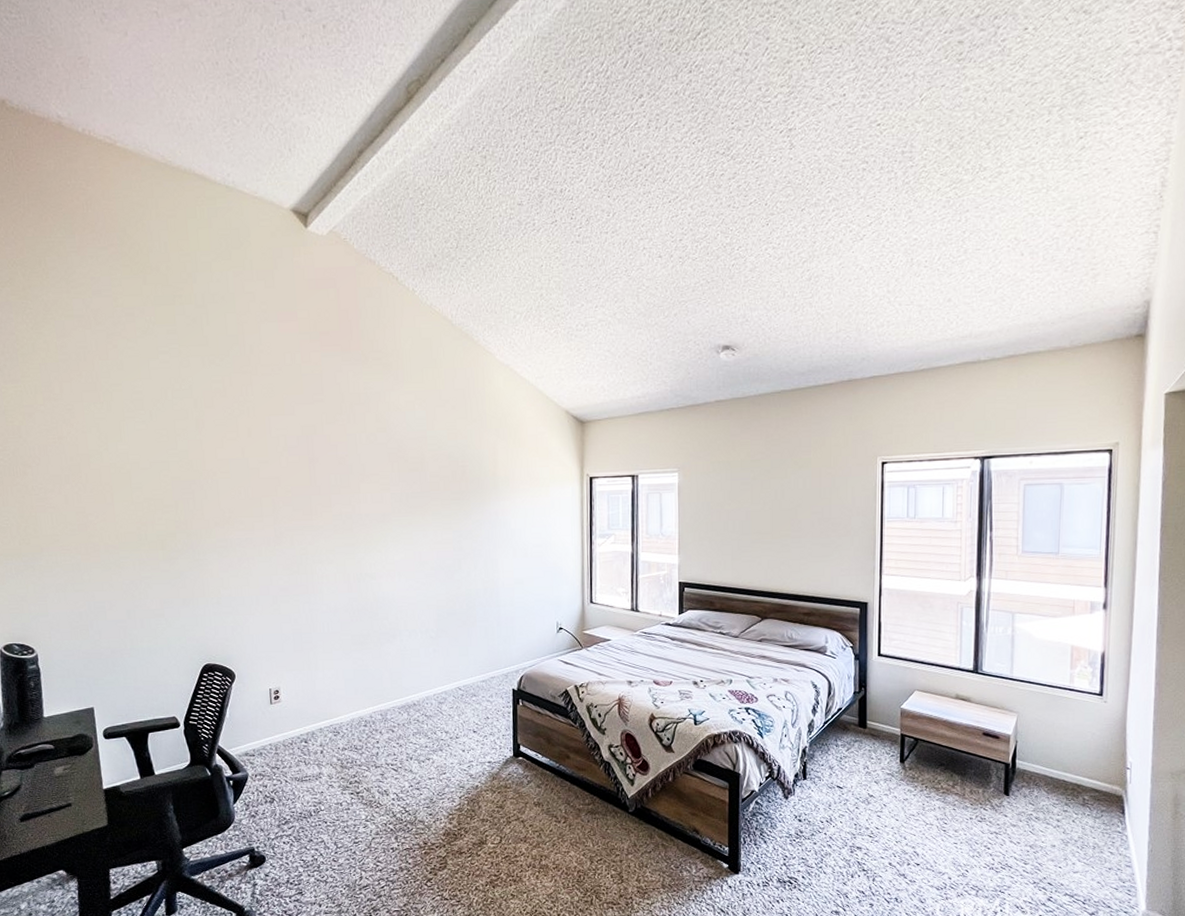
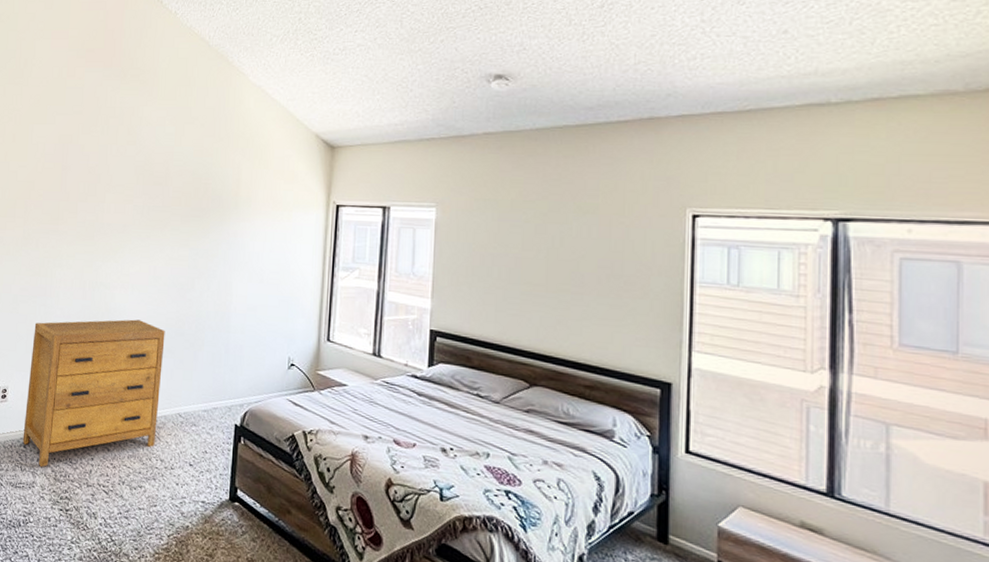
dresser: none [300,605,439,758] -> present [22,319,165,467]

